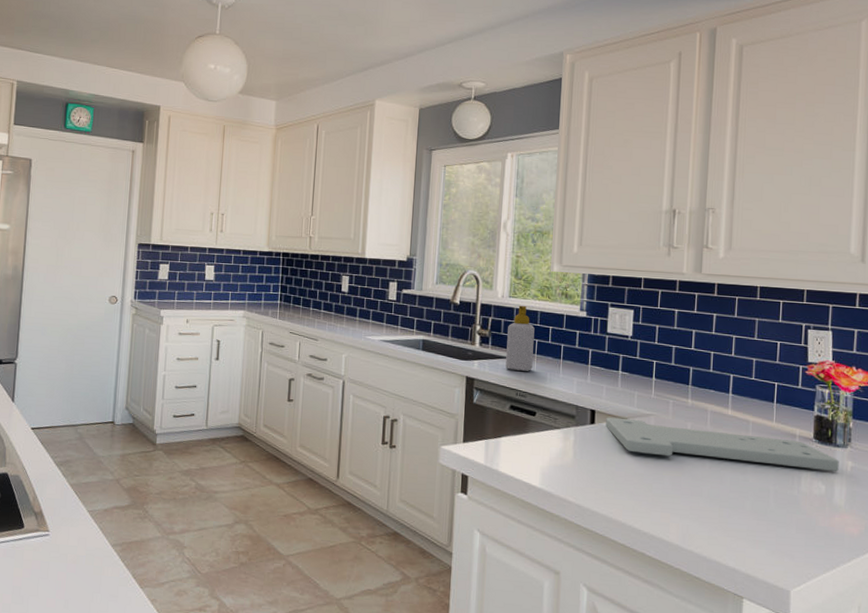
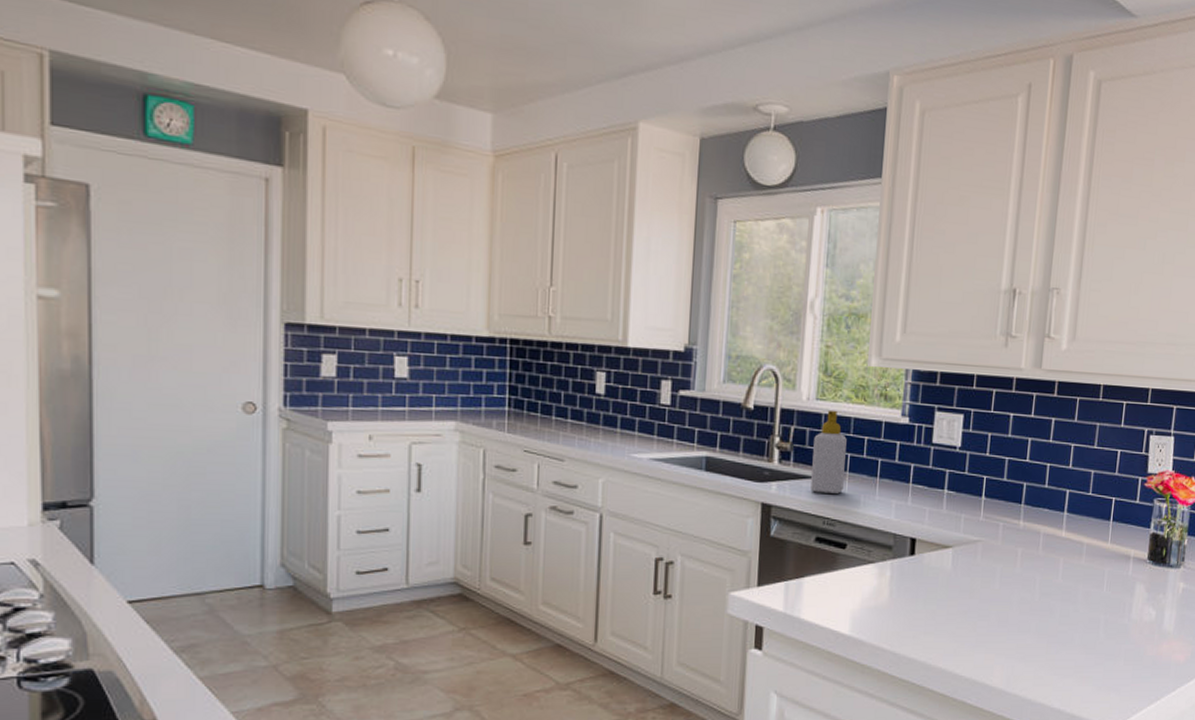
cutting board: present [606,417,839,472] -> none [927,546,1171,595]

